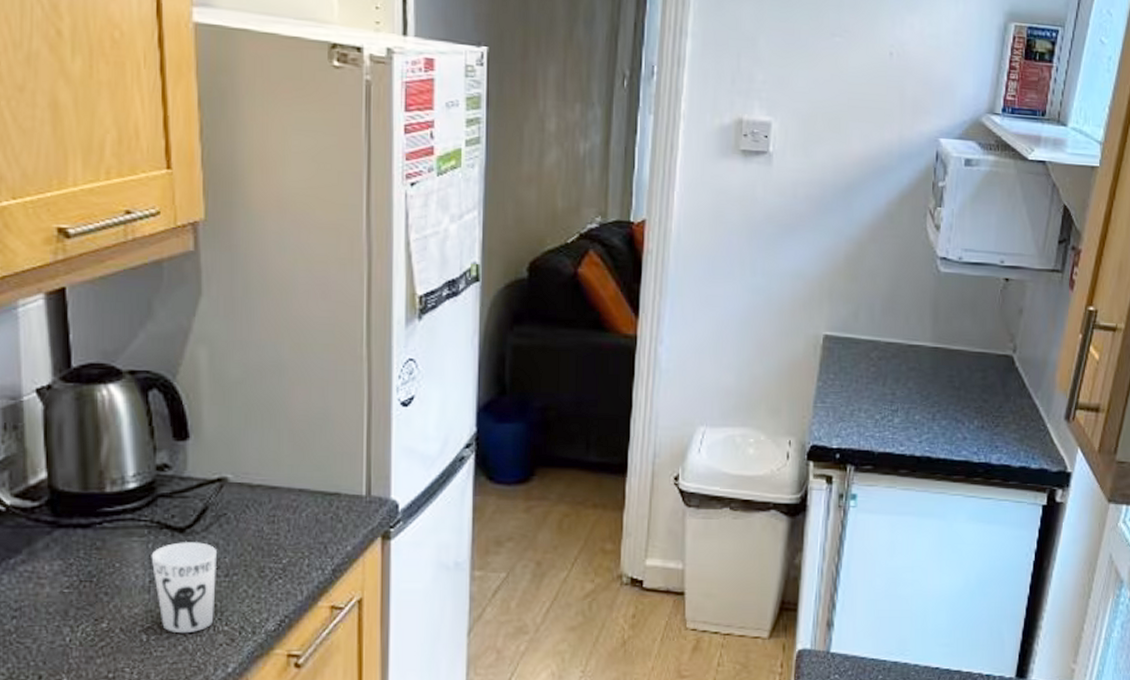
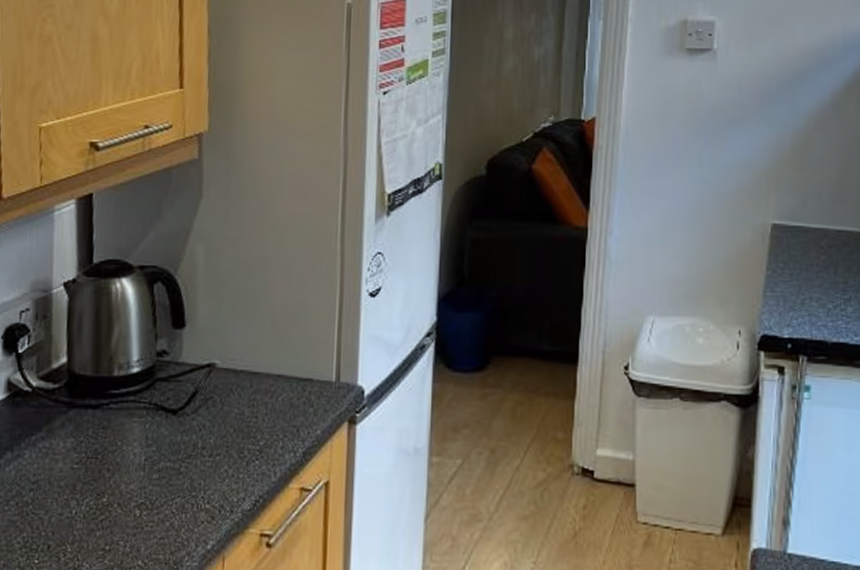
cup: present [151,542,218,634] -> none [147,423,204,510]

